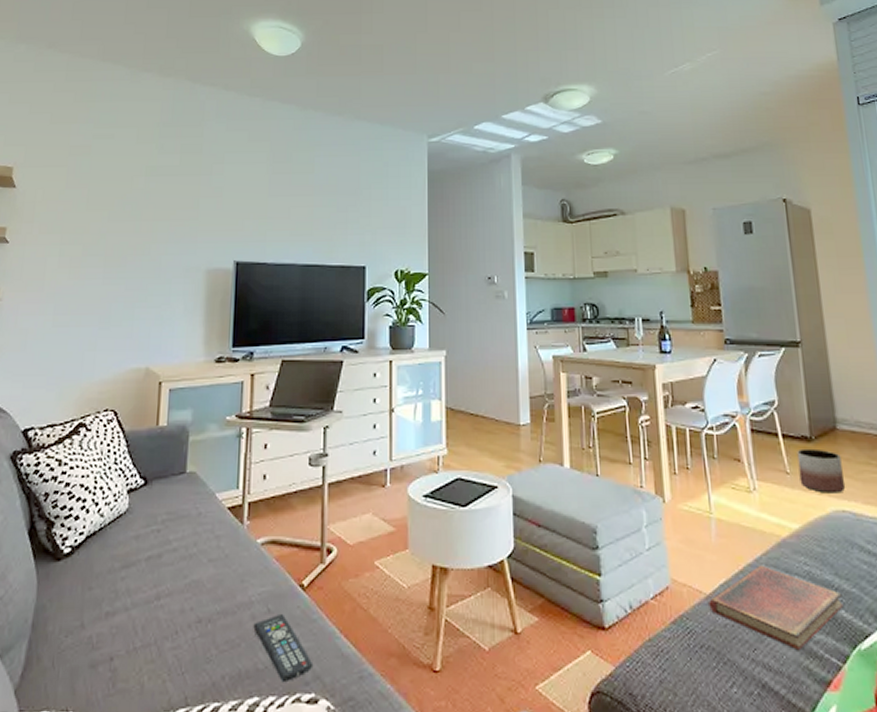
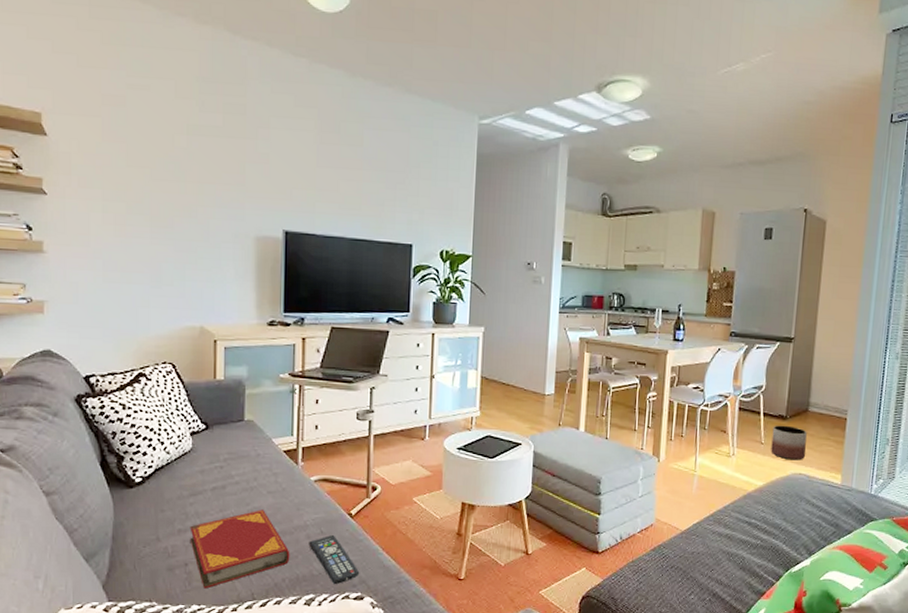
hardback book: none [117,583,232,692] -> present [190,510,290,589]
diary: present [709,565,844,651] -> none [682,511,786,572]

